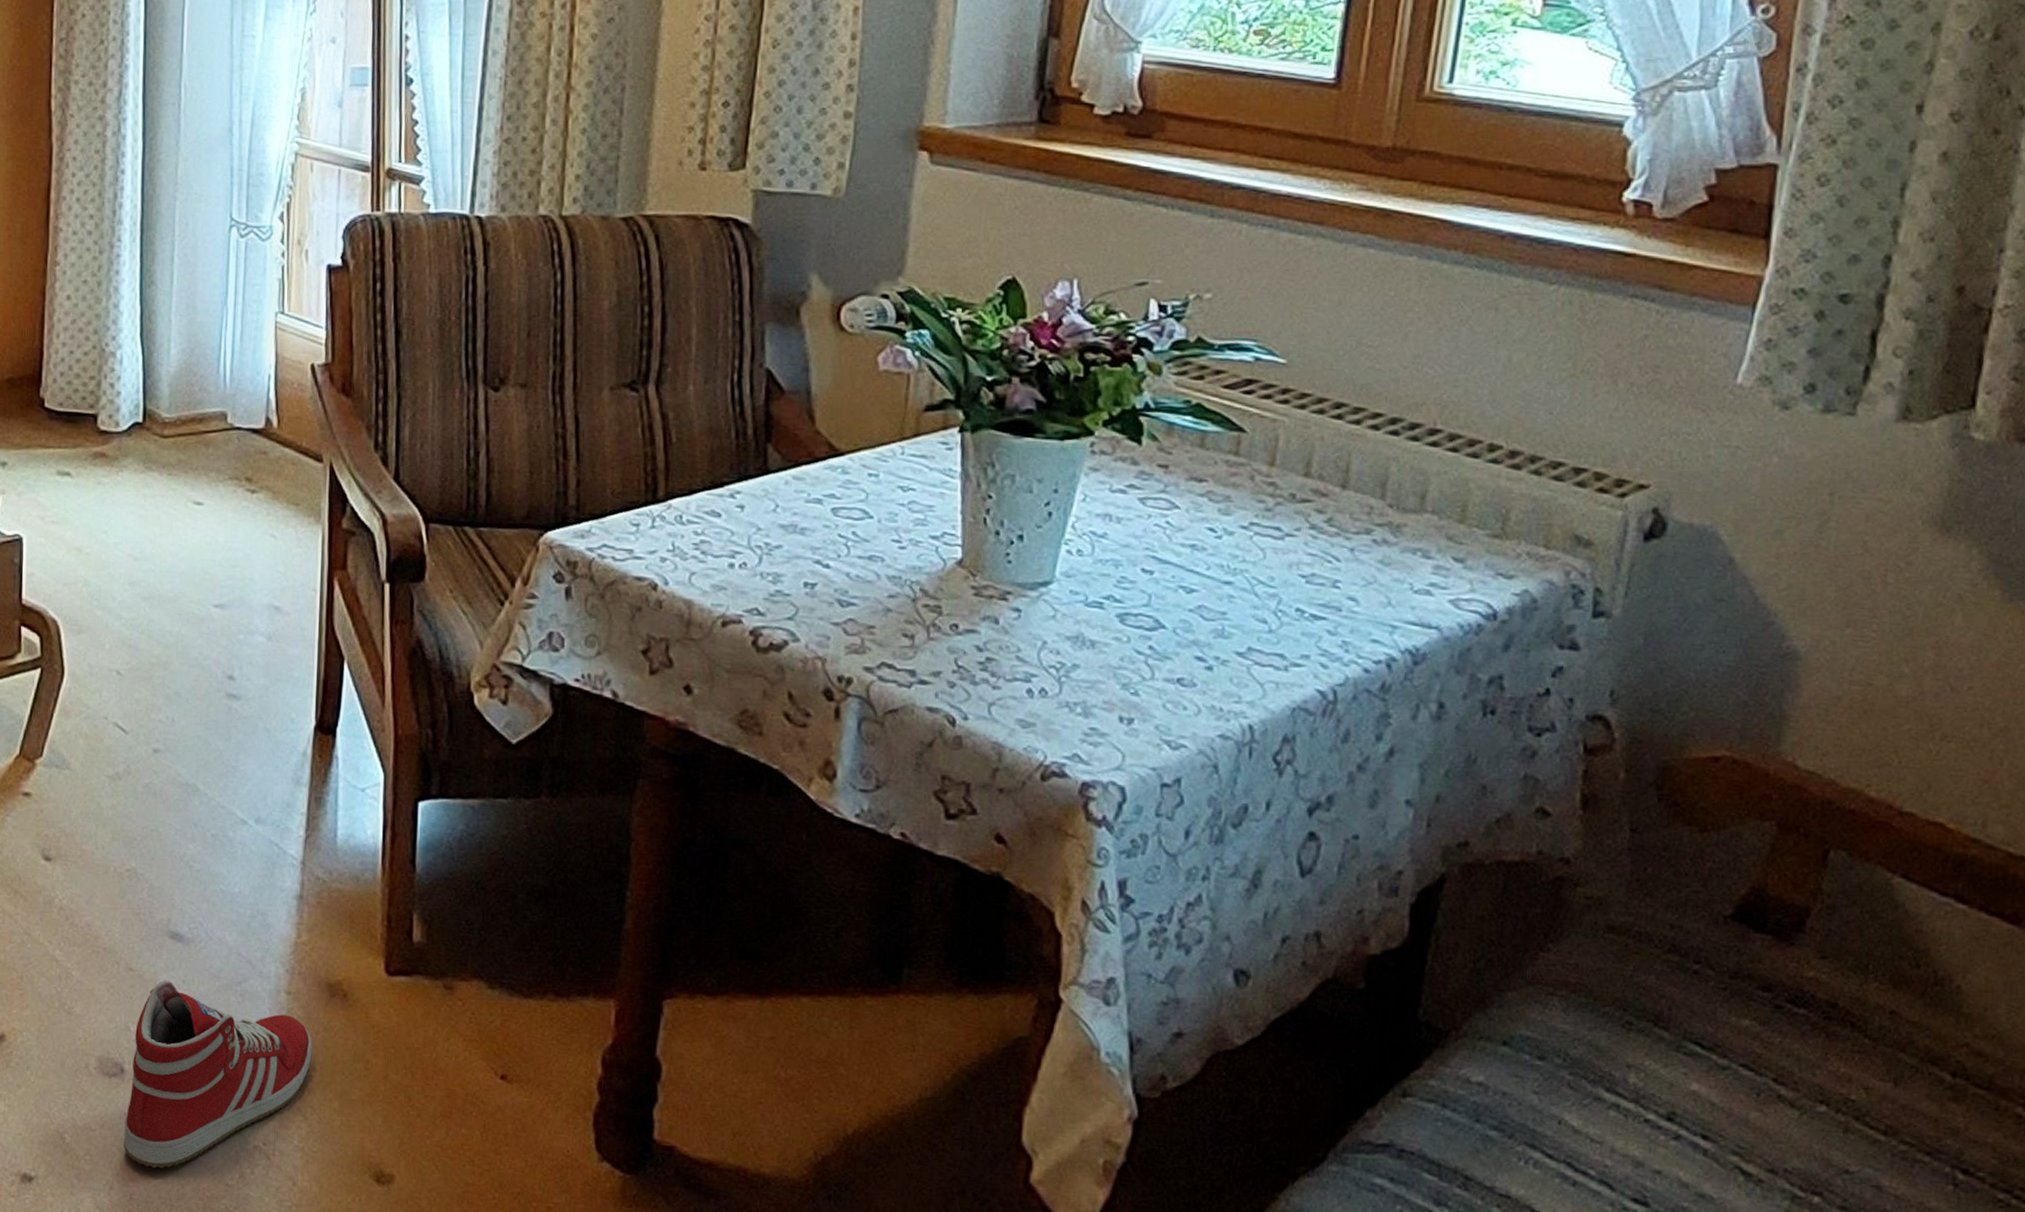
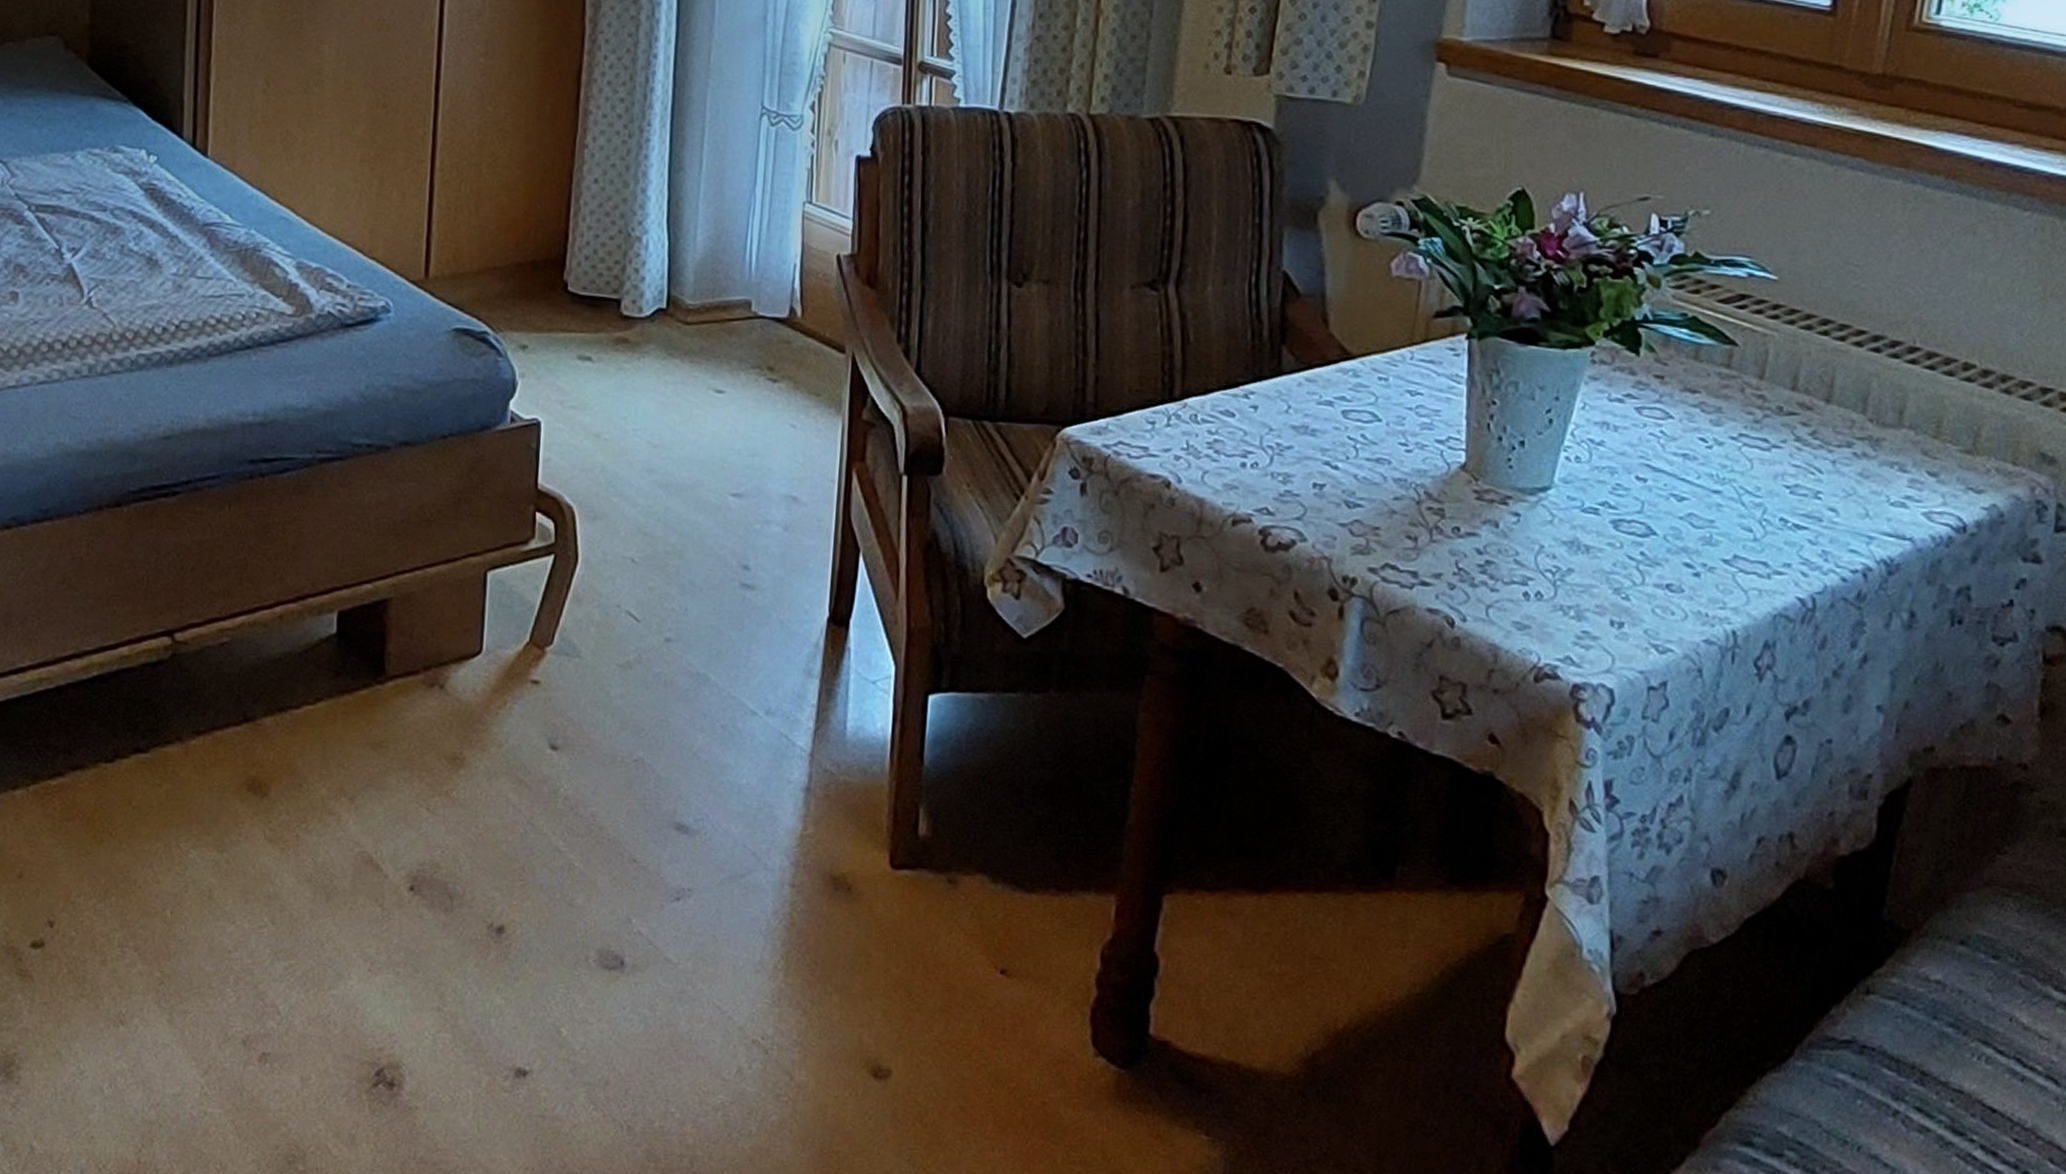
sneaker: present [124,980,313,1169] -> none [621,871,815,1063]

